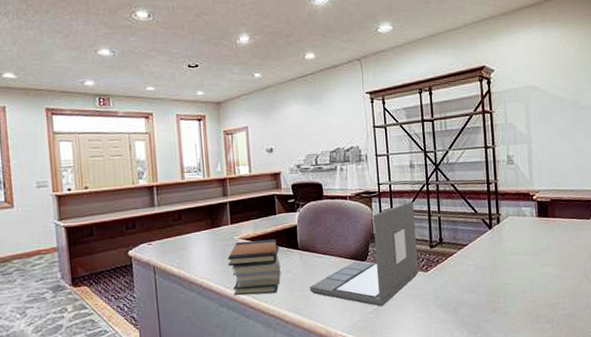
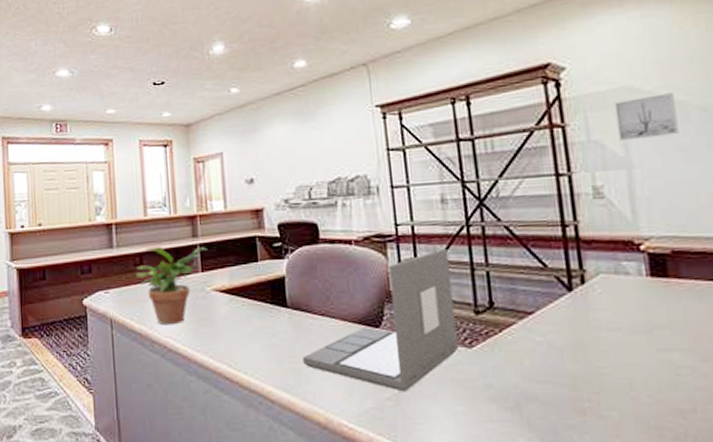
potted plant: none [174,204,236,269] -> present [135,247,207,325]
book stack: present [227,239,281,296] -> none [197,293,265,363]
wall art: none [523,91,559,124] -> present [614,93,679,141]

